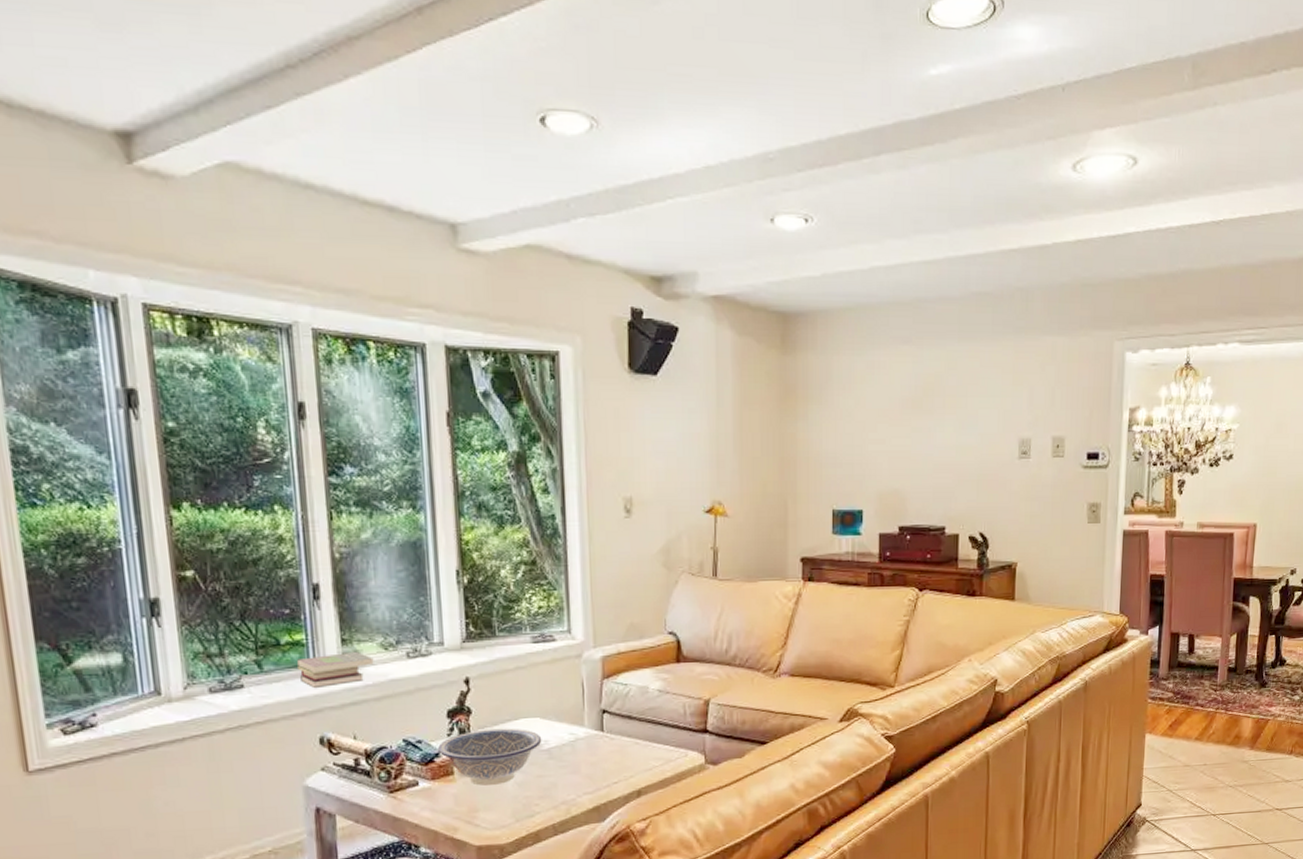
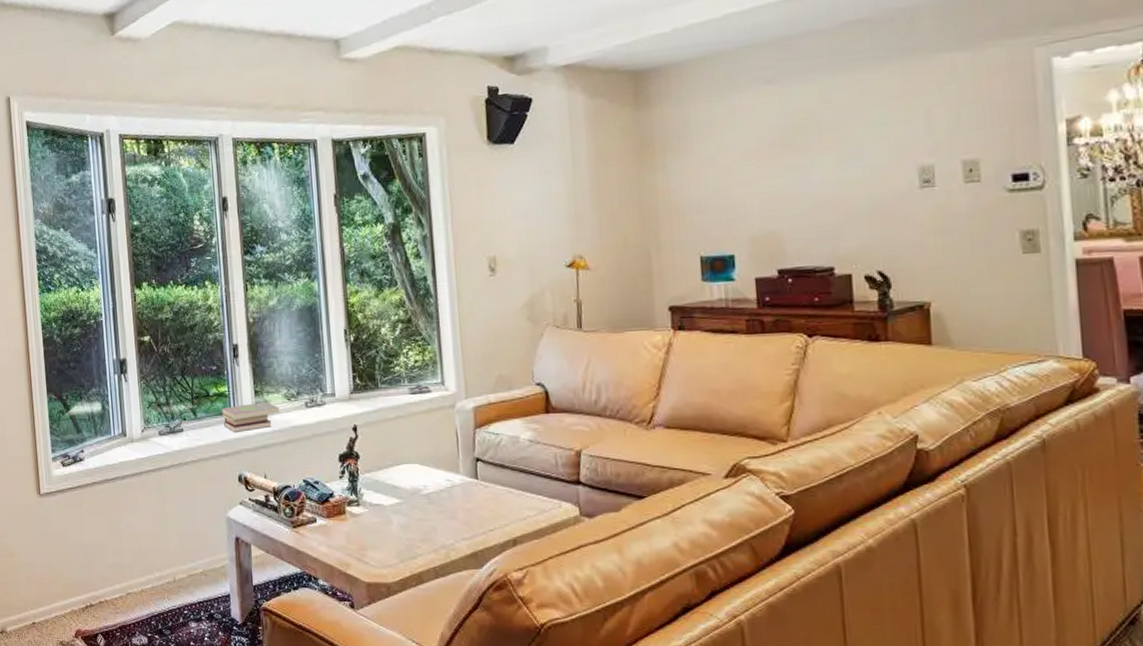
decorative bowl: present [438,728,542,786] -> none [332,473,422,526]

